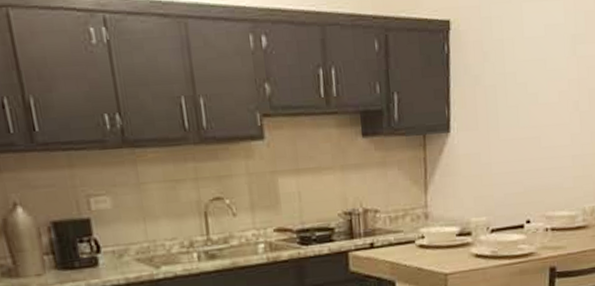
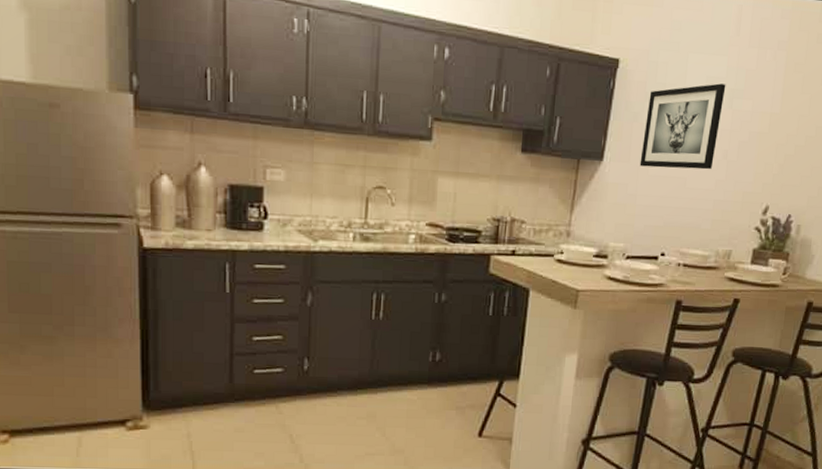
wall art: none [487,30,567,132] -> present [639,83,726,170]

